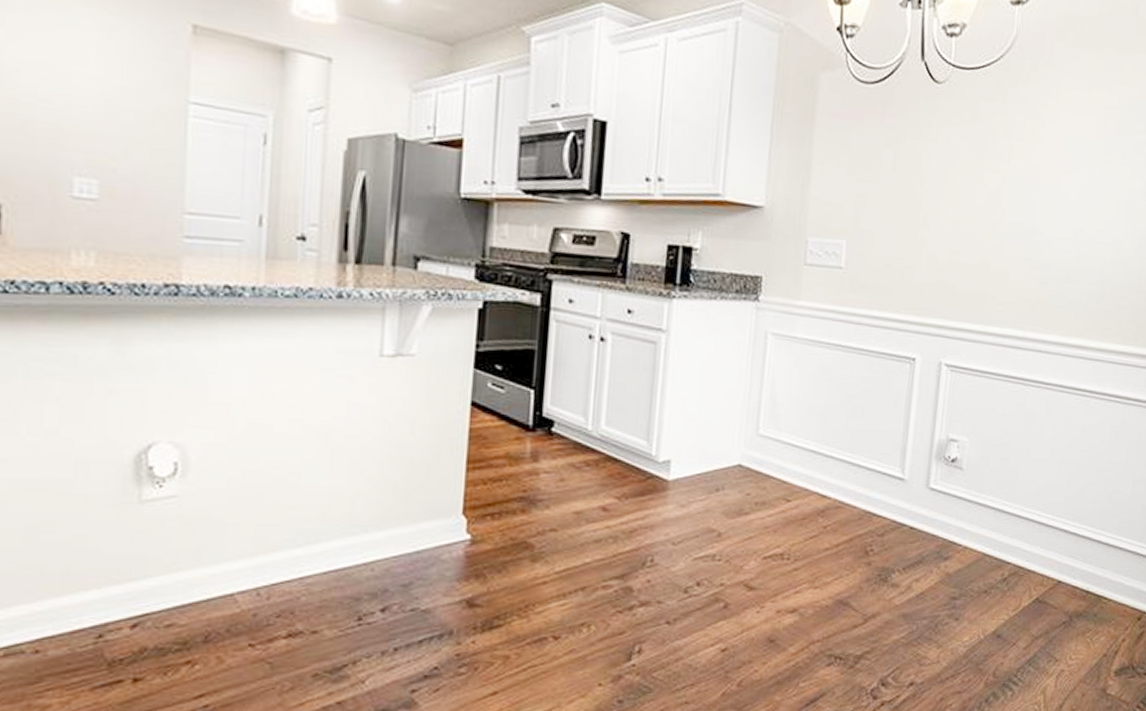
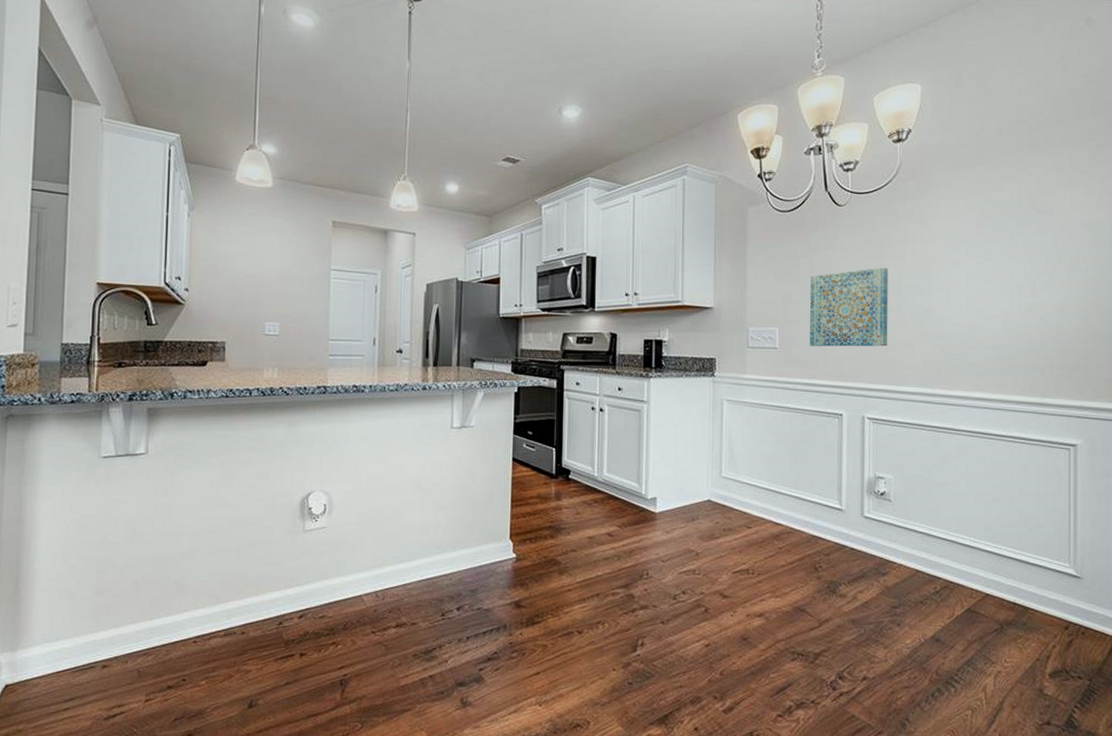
wall art: none [884,170,989,274] -> present [810,267,888,347]

